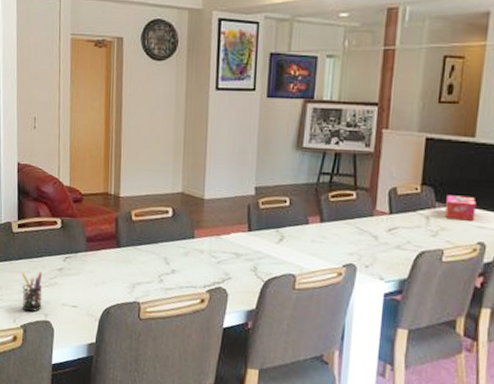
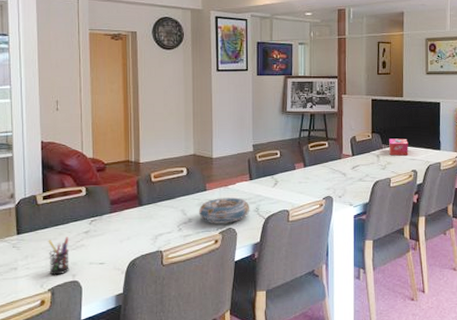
decorative bowl: none [184,248,247,281] -> present [199,197,250,224]

